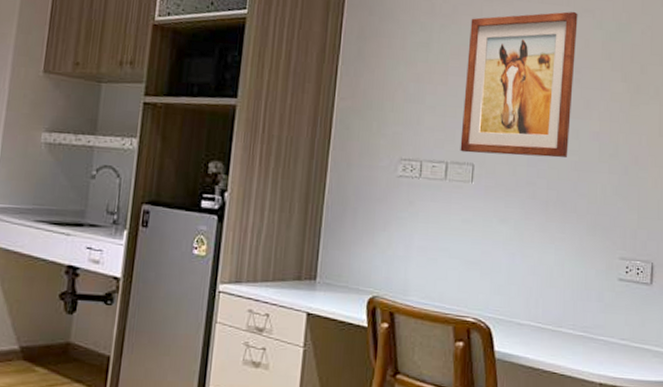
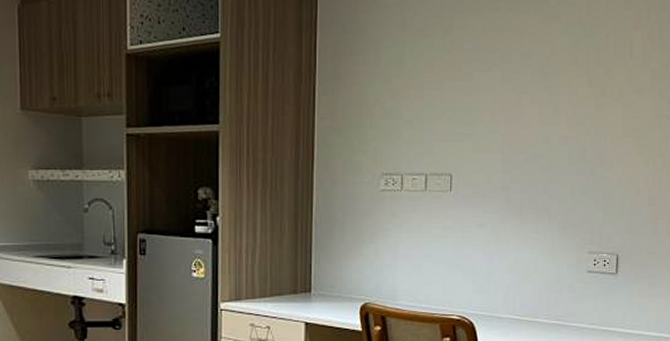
wall art: present [460,11,578,158] -> none [438,18,545,164]

